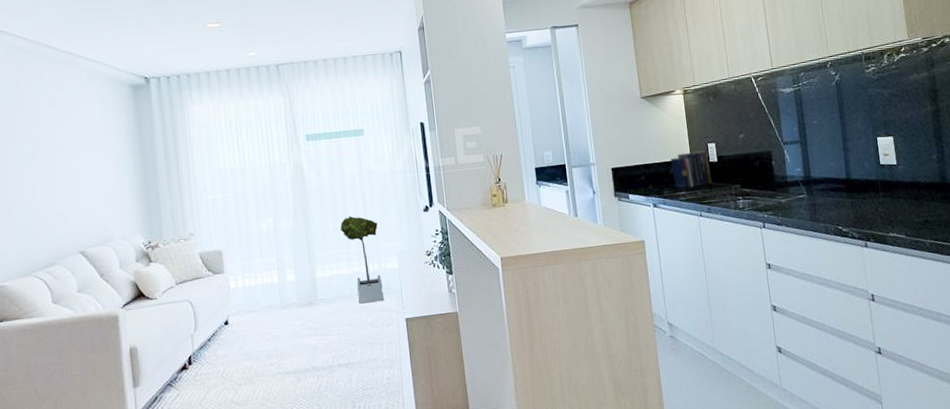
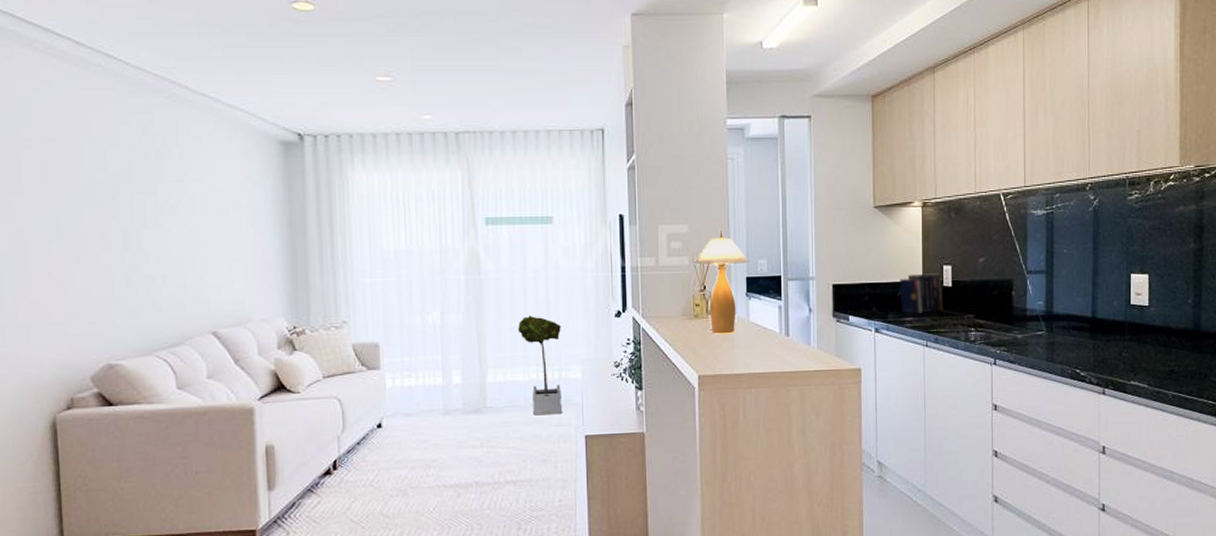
table lamp: none [488,128,537,219] -> present [693,229,750,333]

